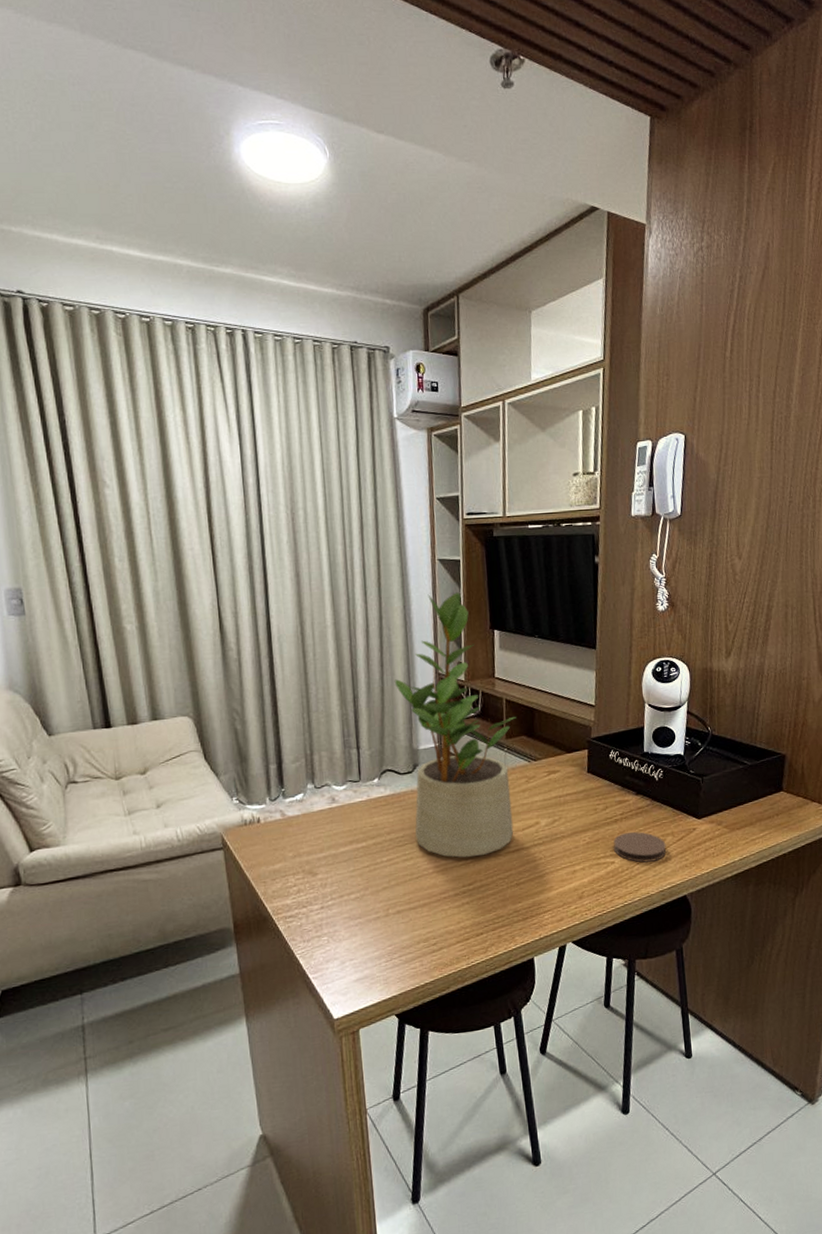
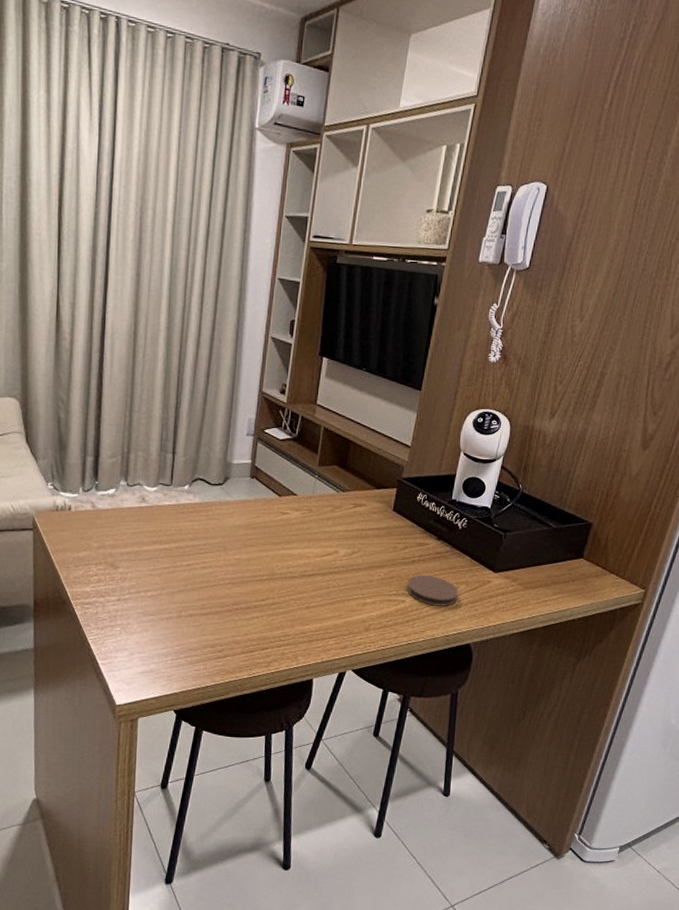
potted plant: present [394,592,516,858] -> none [216,312,332,575]

